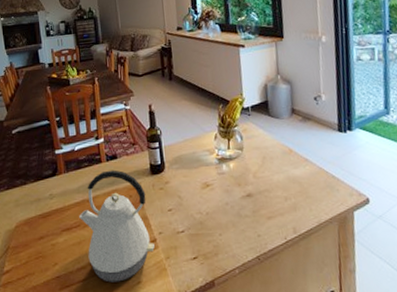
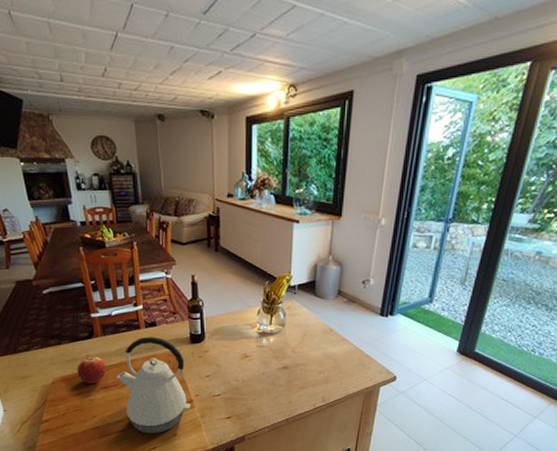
fruit: none [40,195,69,226] -> present [77,356,107,383]

